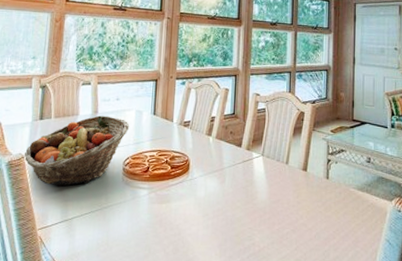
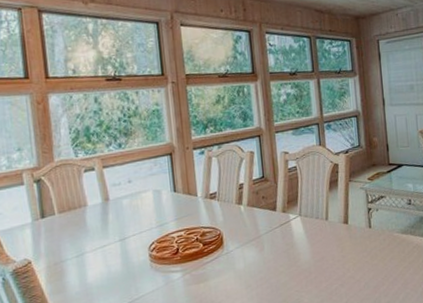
fruit basket: present [24,115,130,186] -> none [30,201,149,287]

